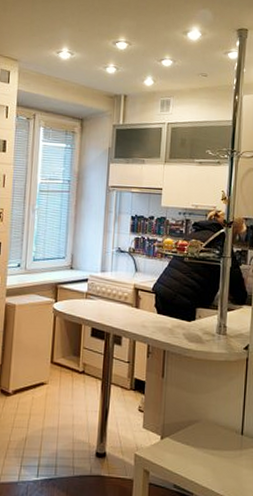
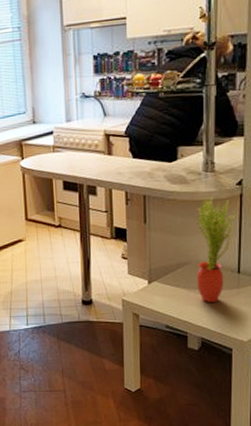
potted plant: none [205,358,243,463] -> present [197,197,237,302]

